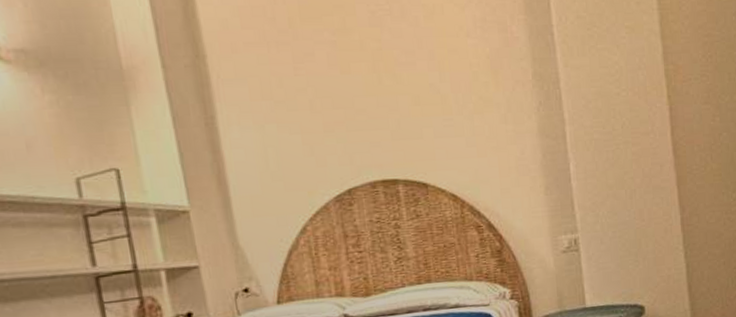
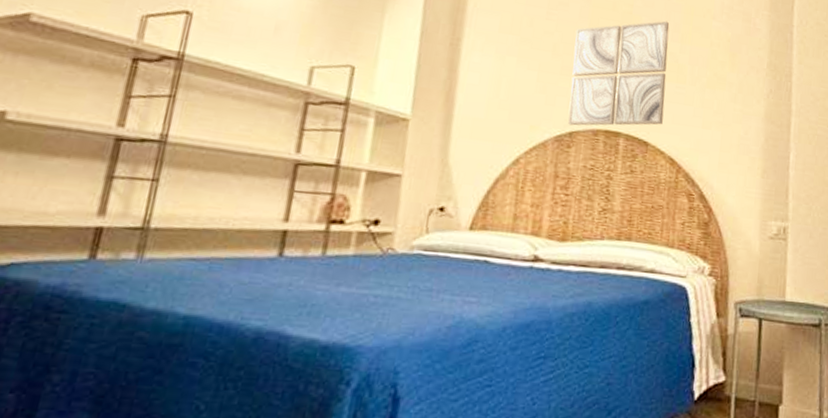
wall art: none [328,50,437,183] -> present [568,21,670,126]

